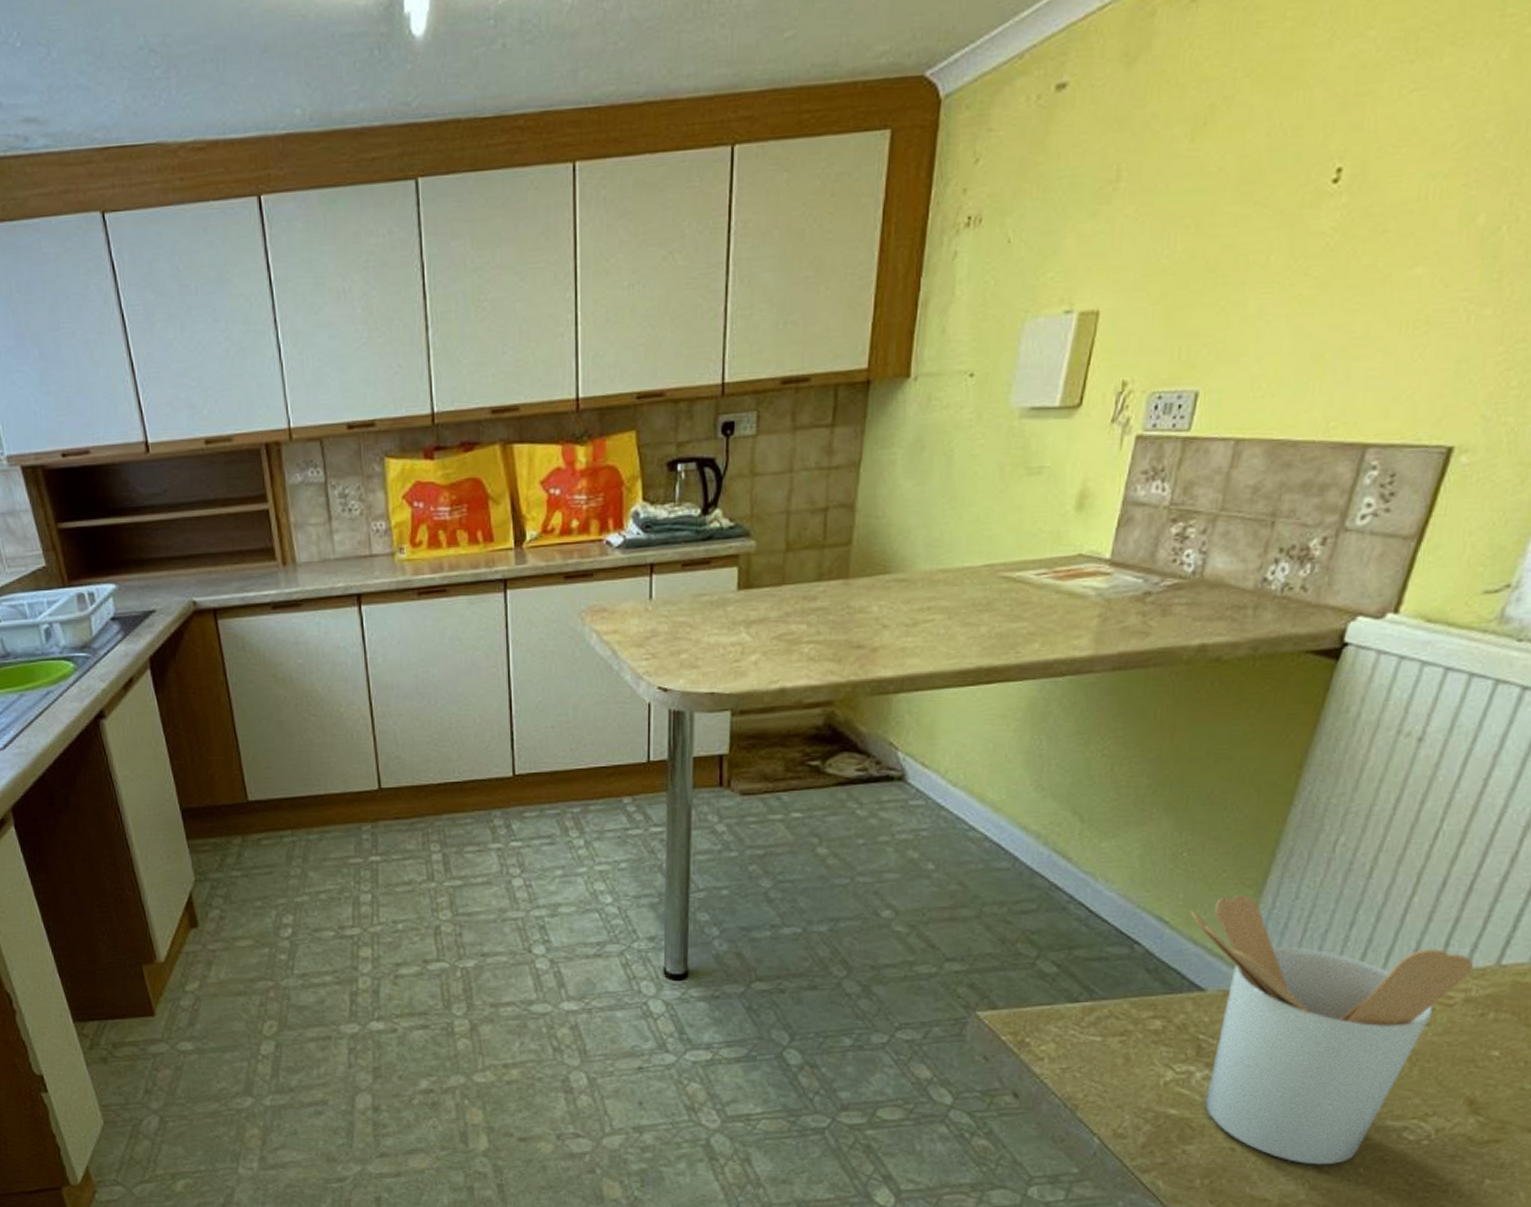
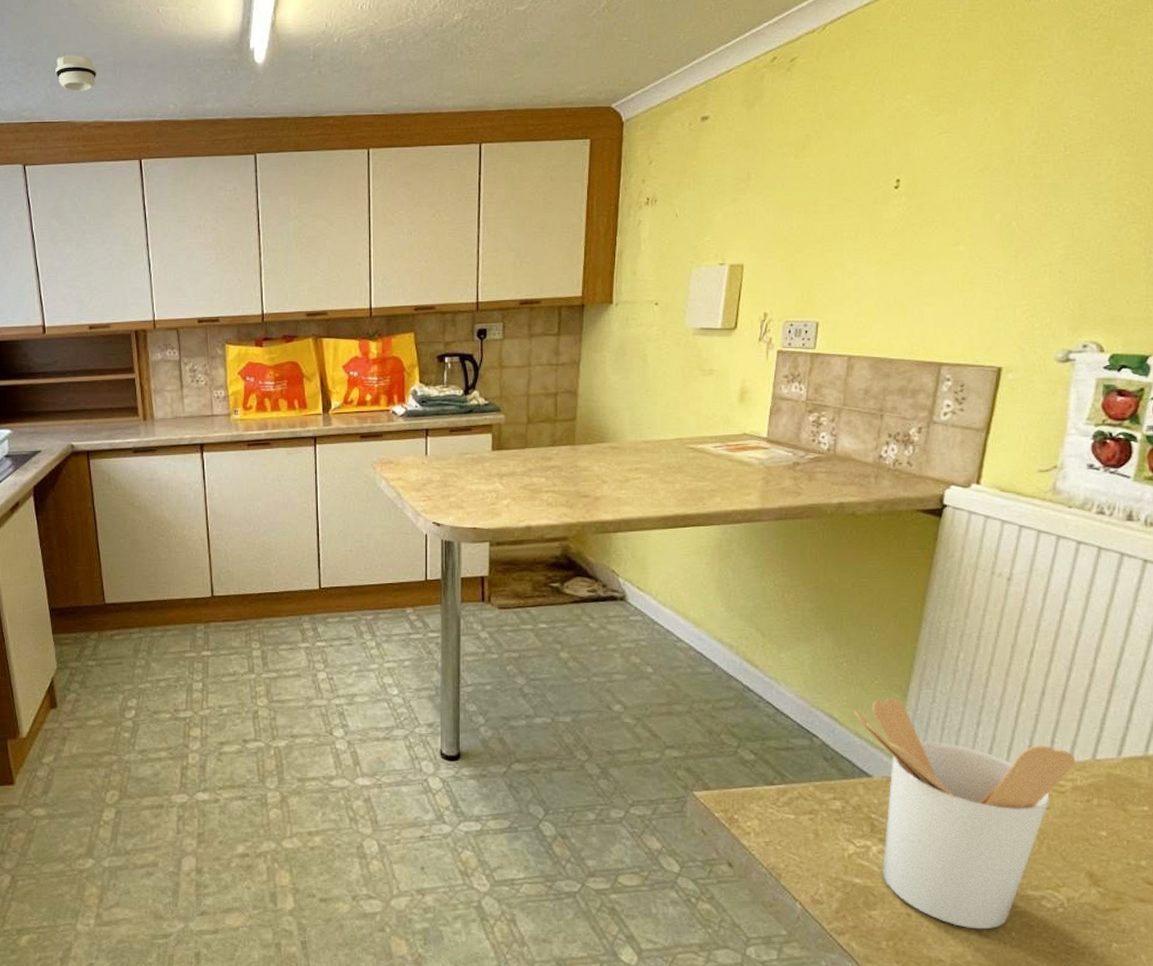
smoke detector: none [134,38,192,97] -> present [55,55,97,92]

